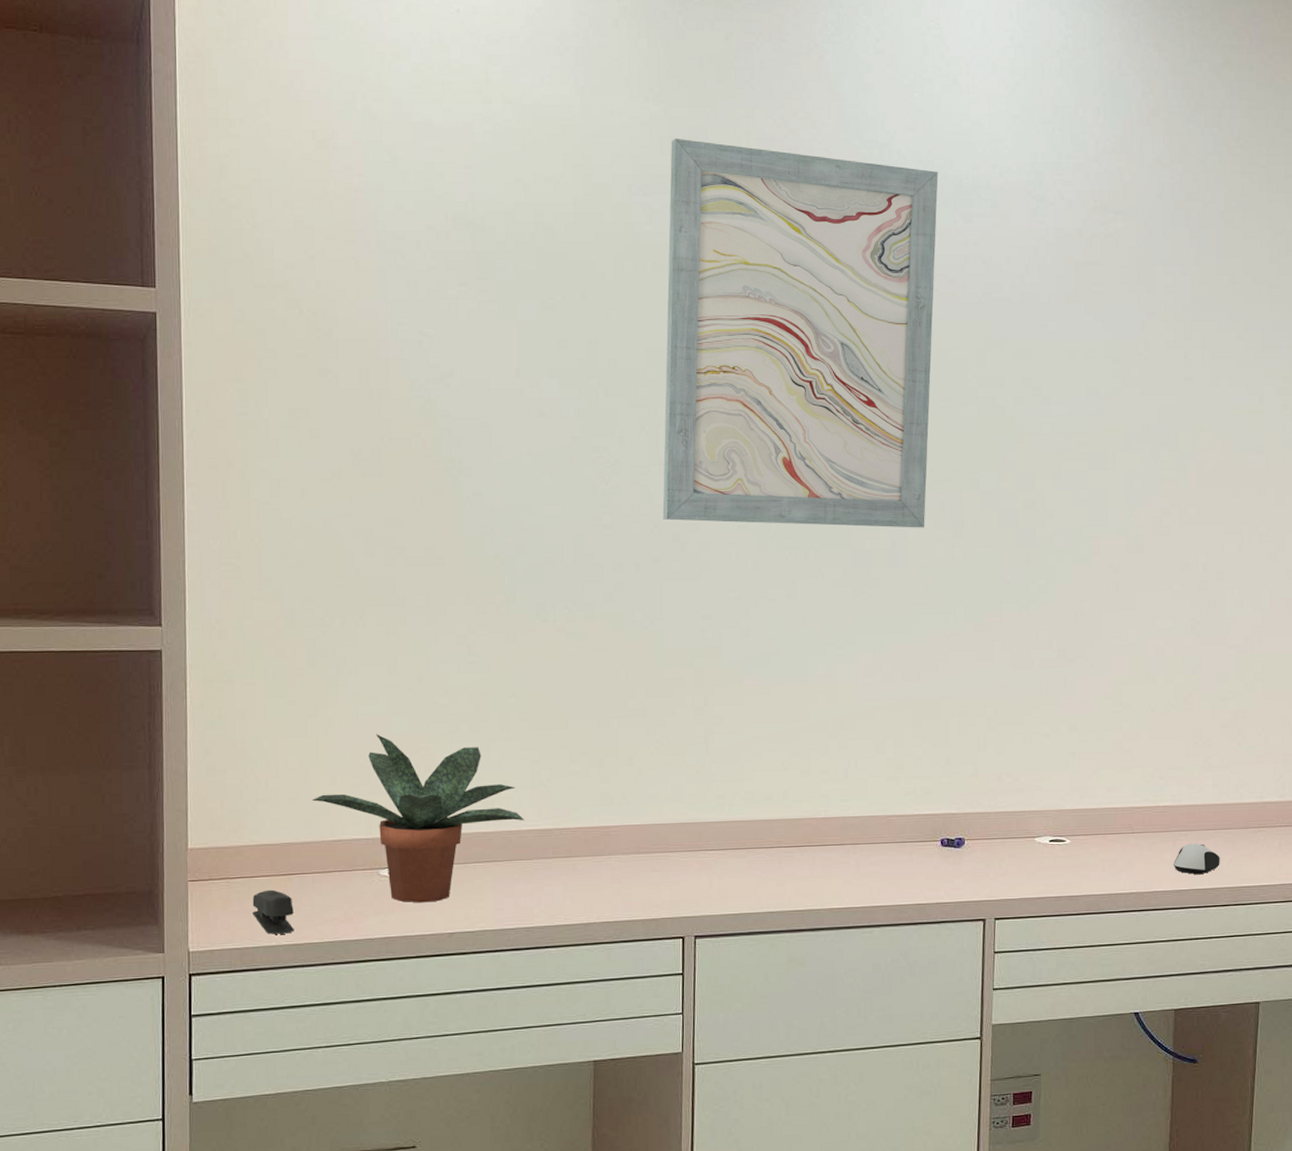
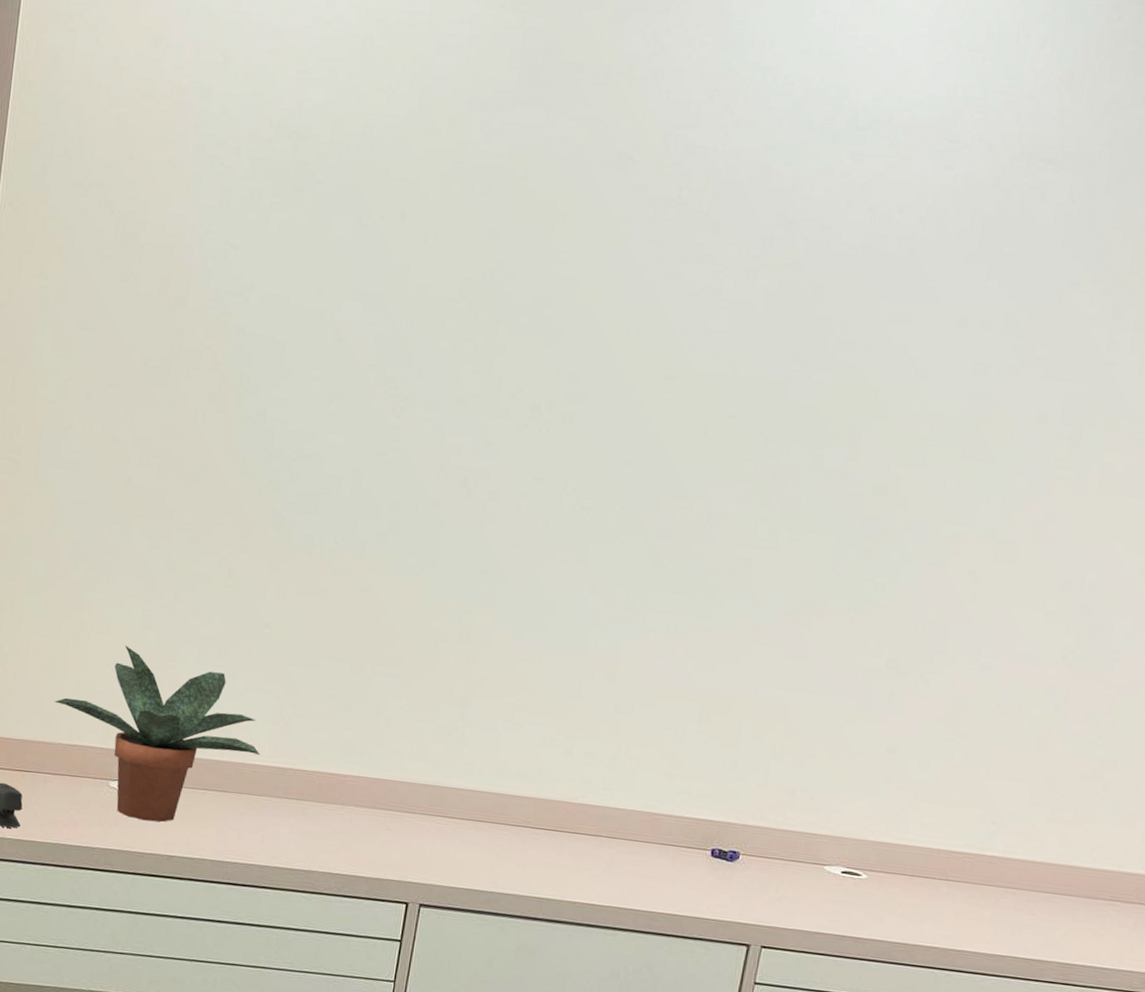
wall art: present [662,139,938,528] -> none [452,51,830,504]
computer mouse: present [1173,844,1220,874] -> none [991,904,1054,942]

